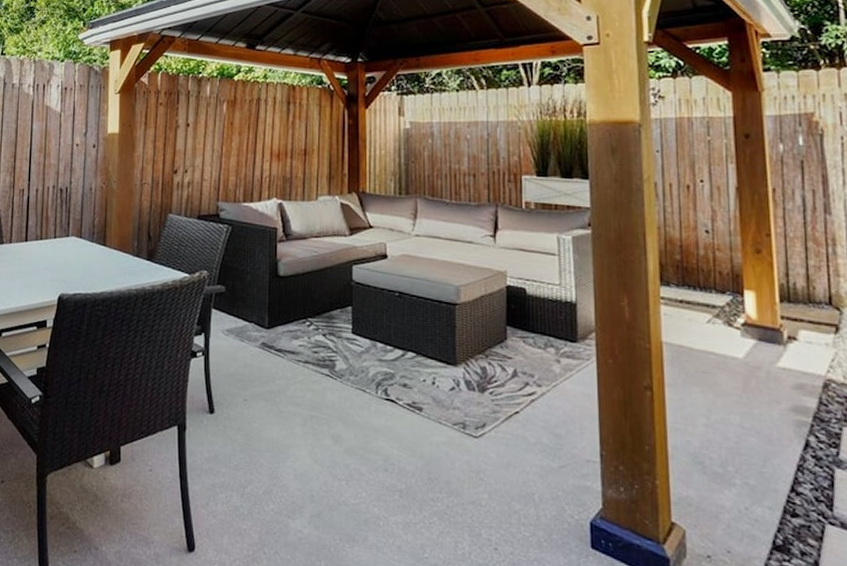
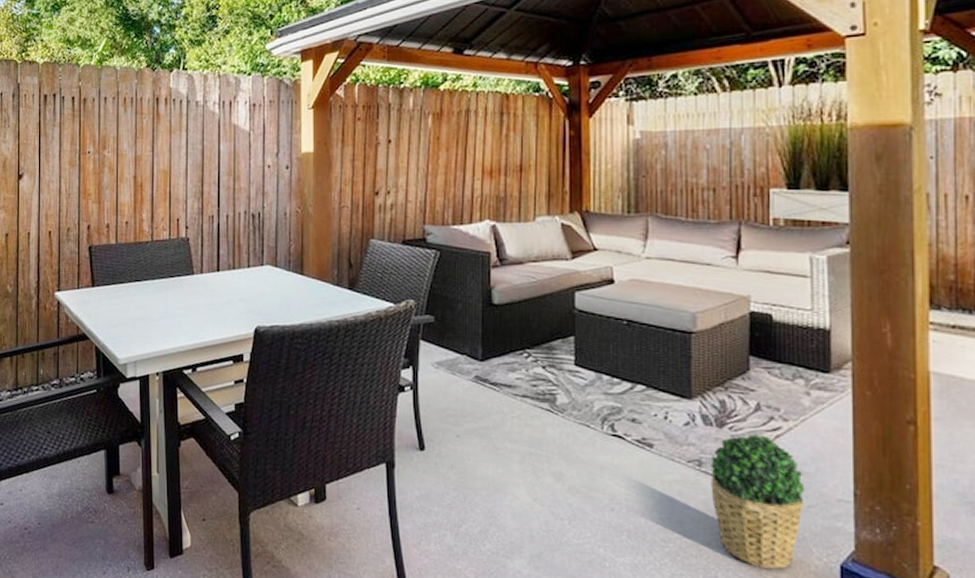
potted plant: none [474,399,558,526] -> present [710,434,805,569]

